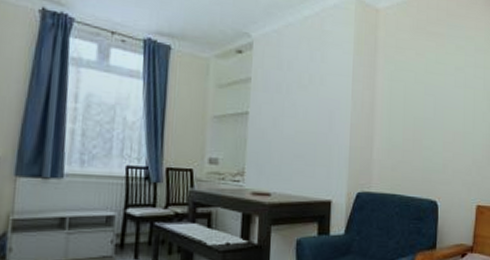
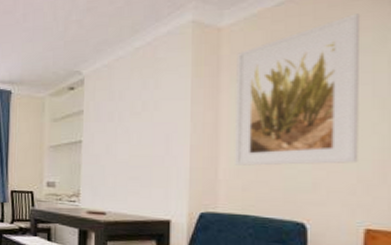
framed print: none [387,15,478,147] -> present [235,13,361,166]

